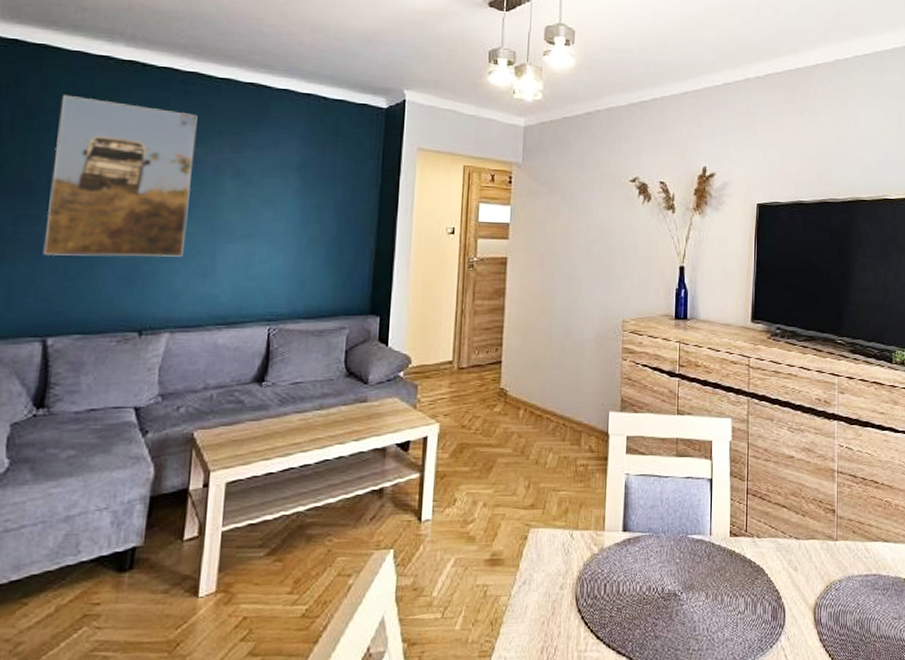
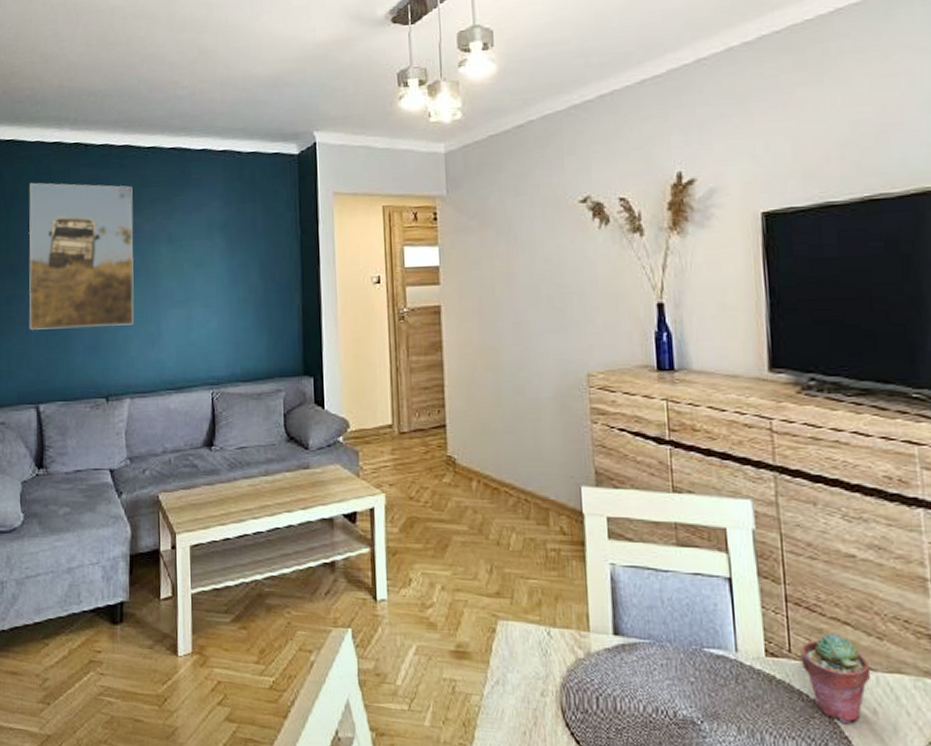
potted succulent: none [753,514,796,581] -> present [800,632,871,725]

